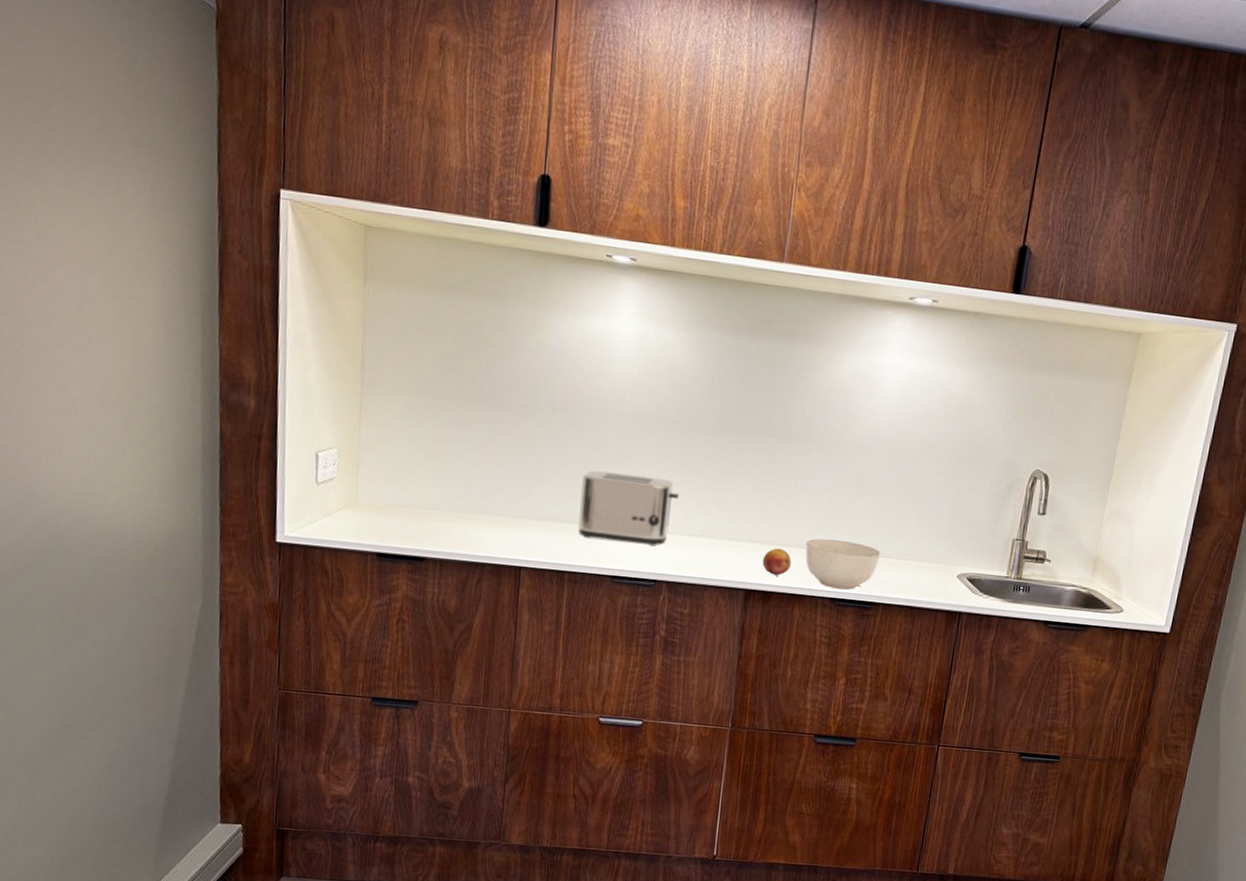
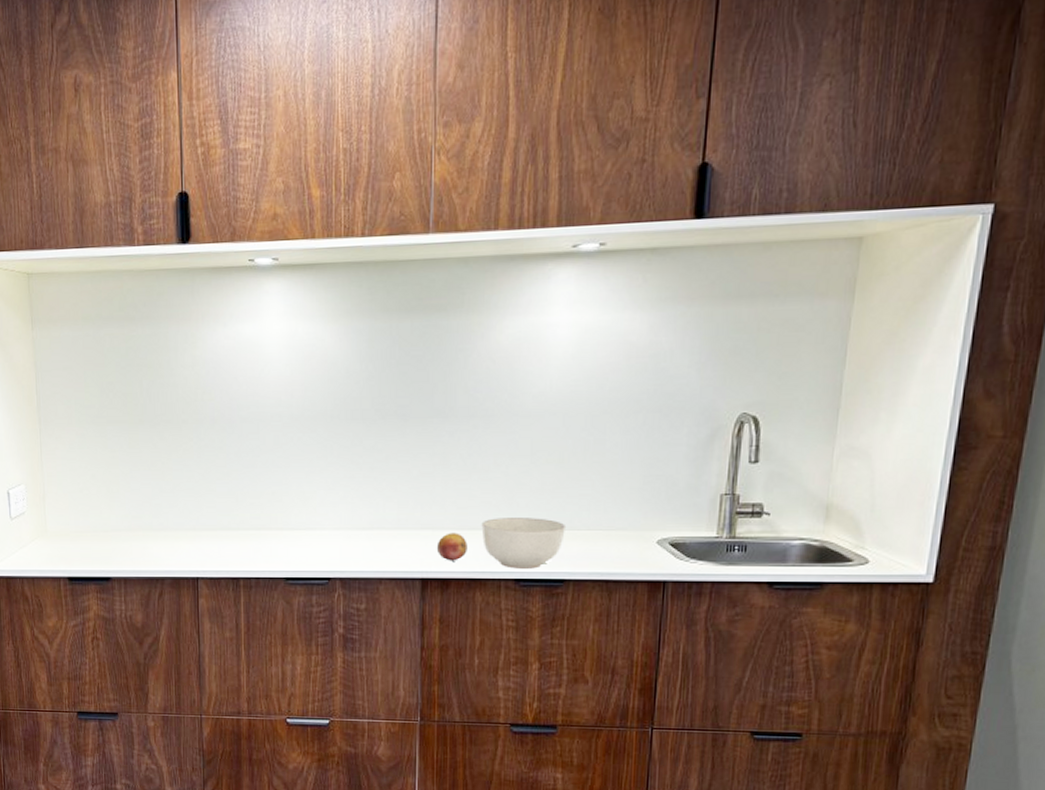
toaster: present [577,470,679,546] -> none [246,475,344,544]

